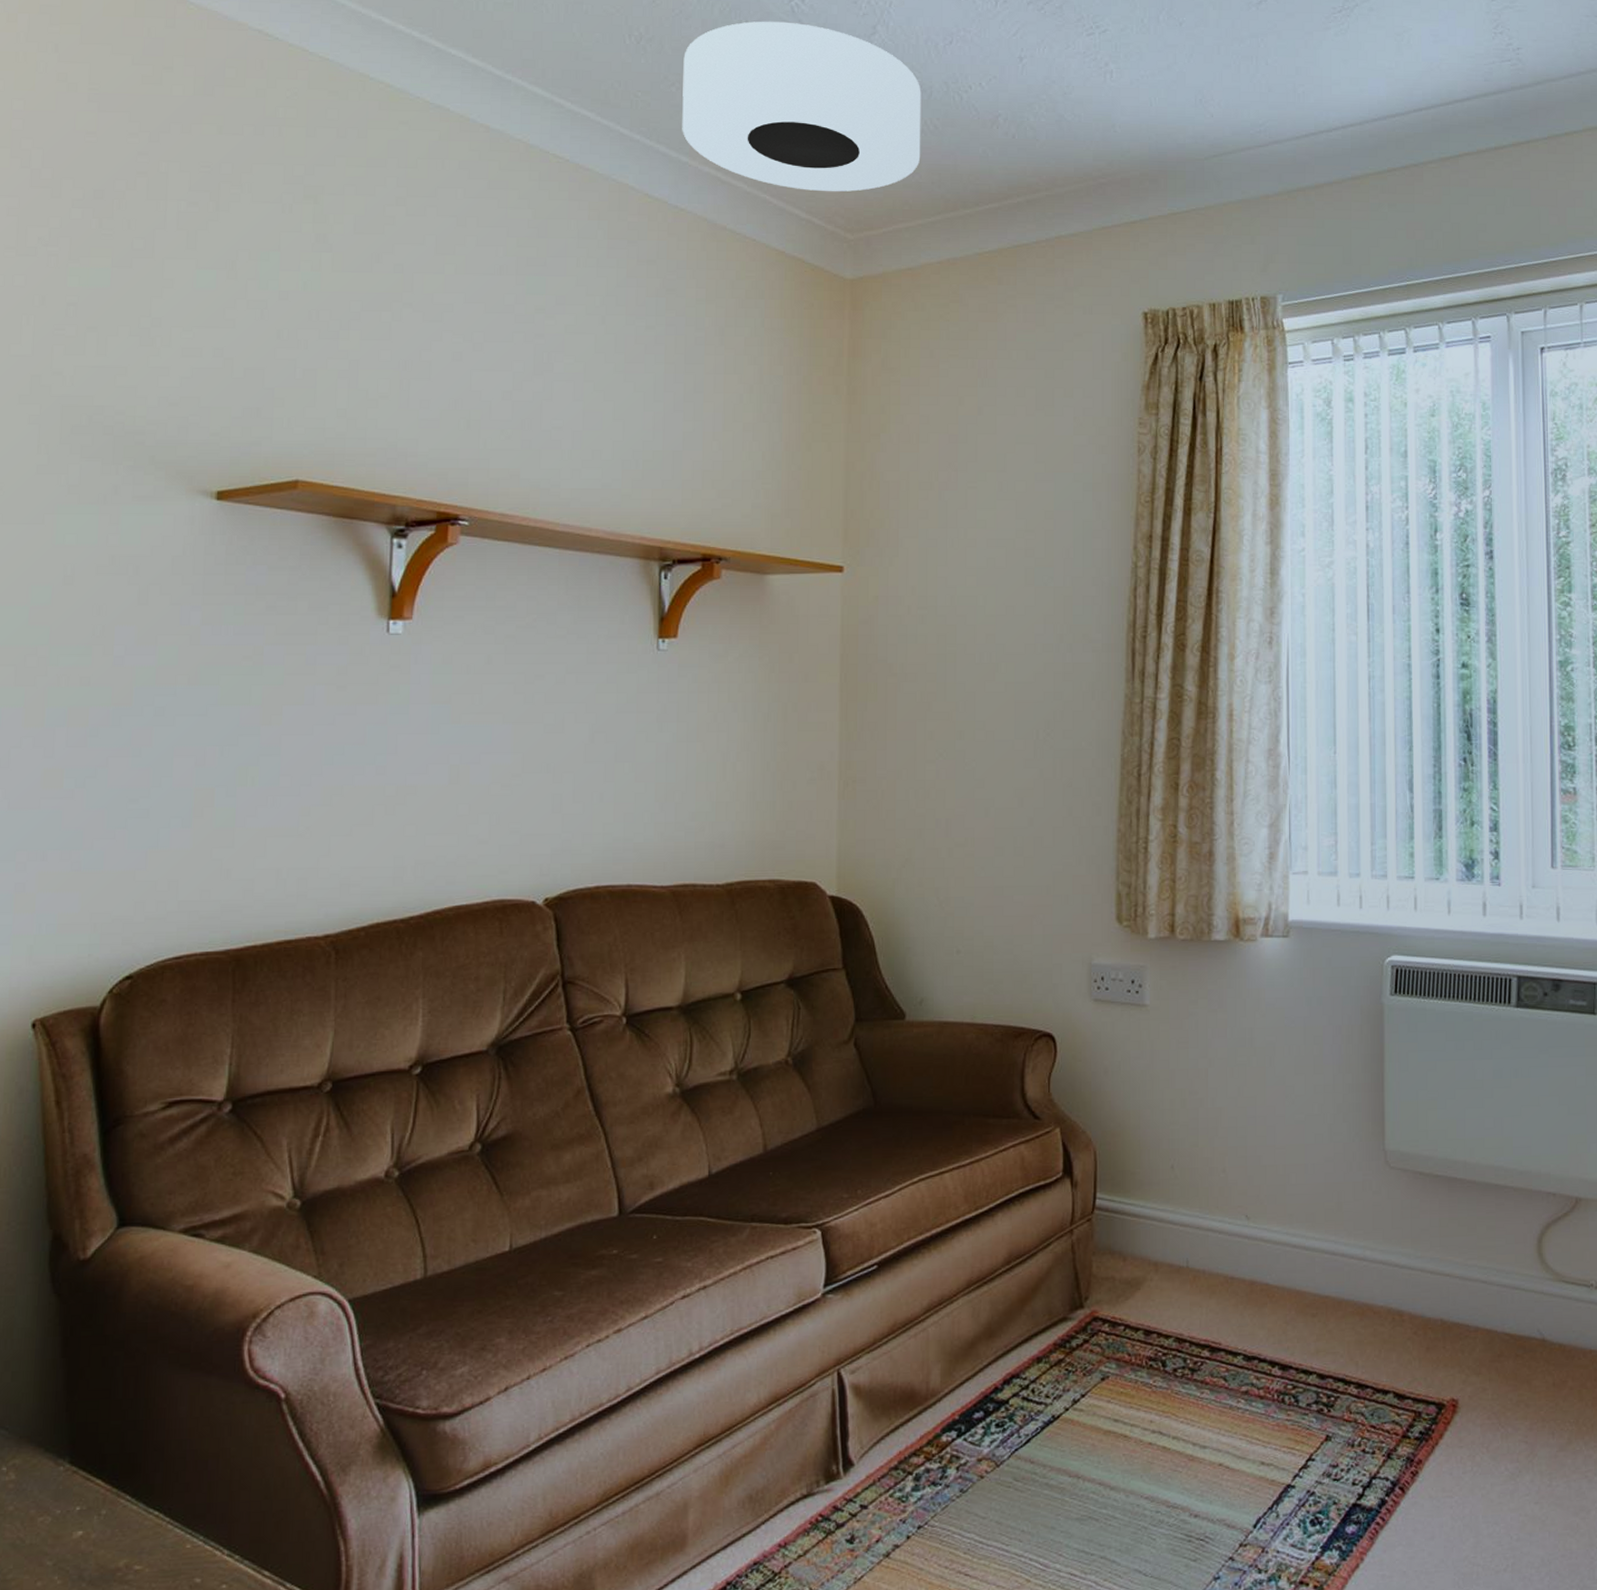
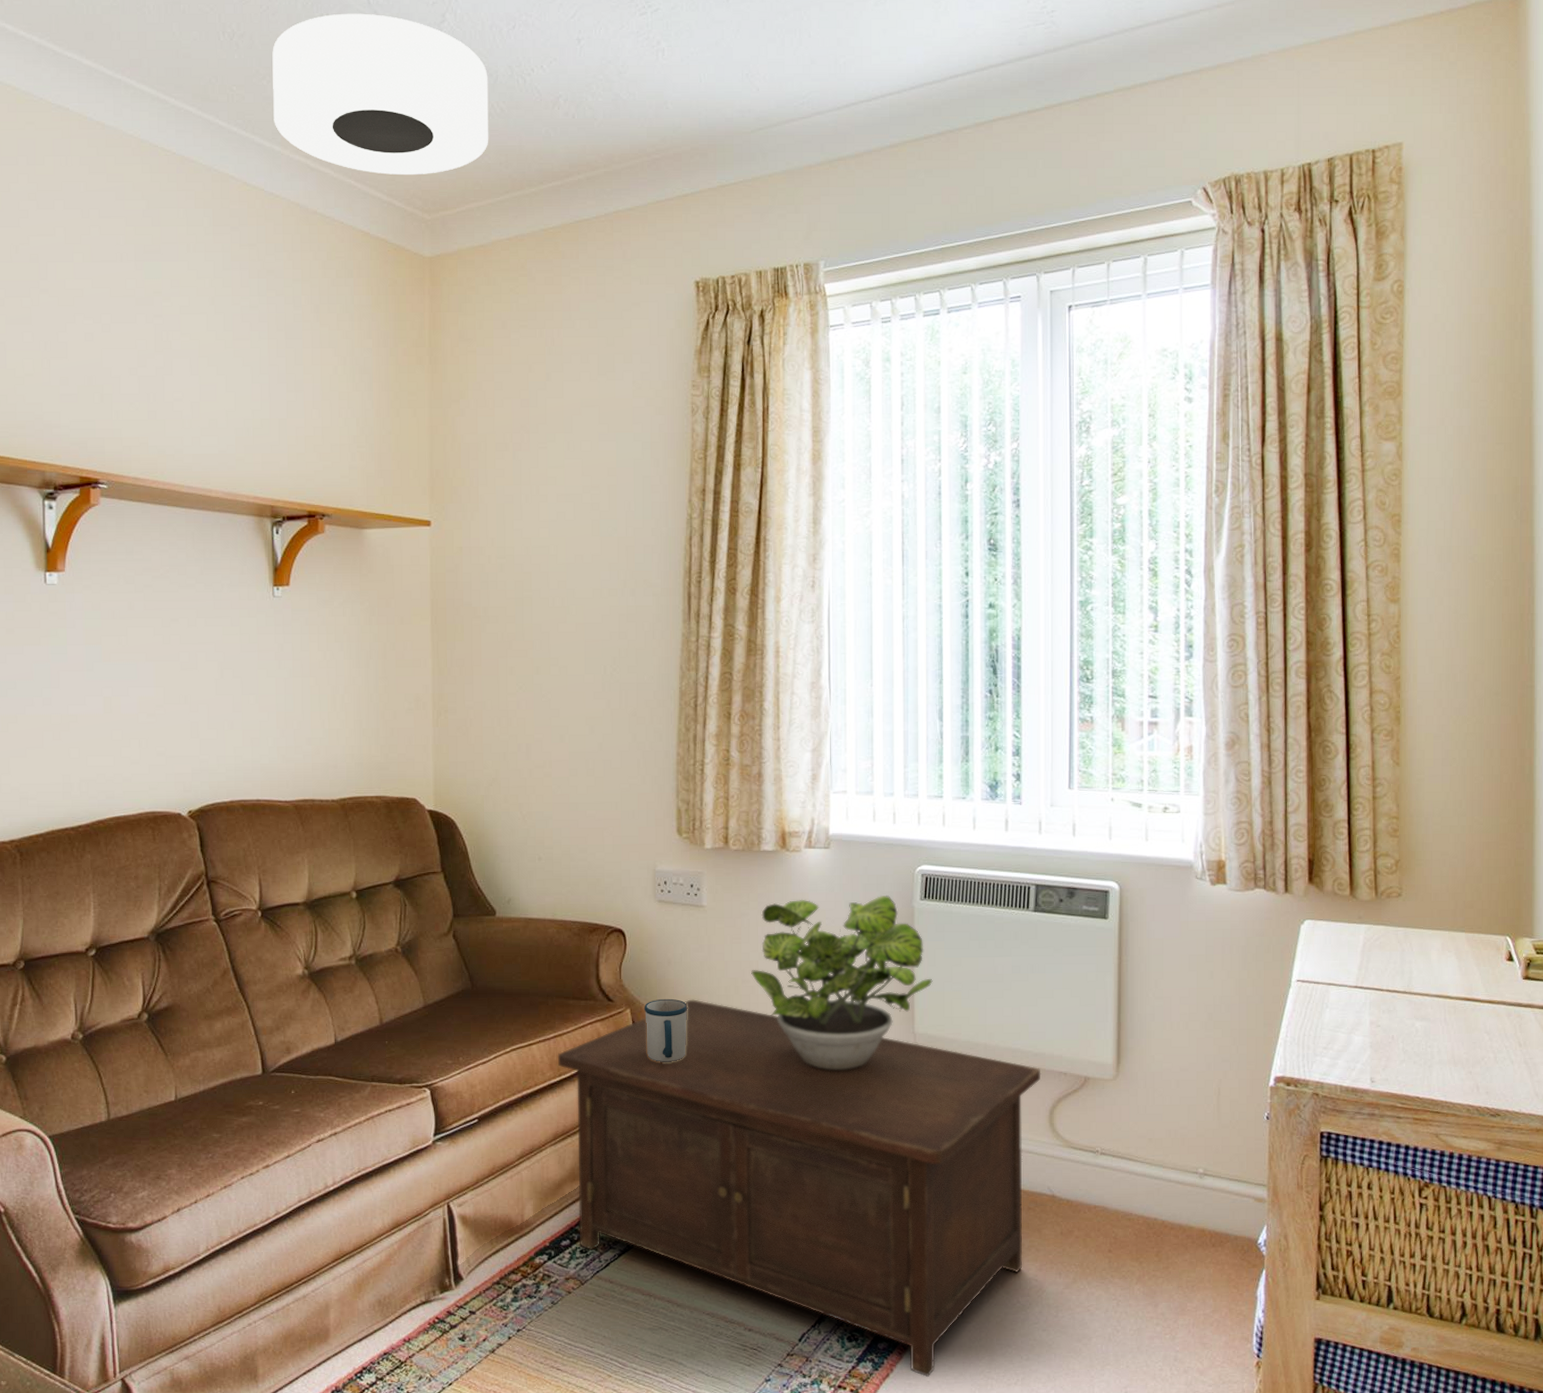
cabinet: none [973,1115,1528,1566] -> present [557,999,1041,1377]
mug: none [1075,1114,1127,1191] -> present [643,998,688,1062]
potted plant: none [1200,991,1405,1196] -> present [751,896,933,1070]

